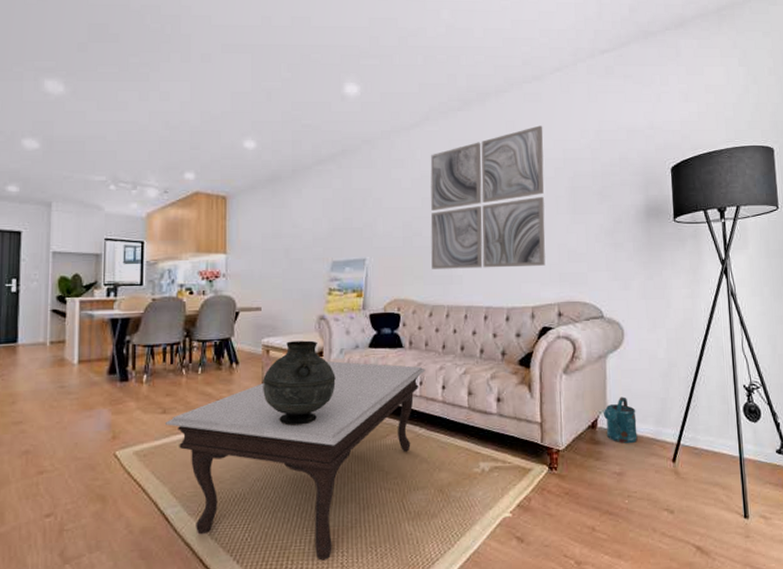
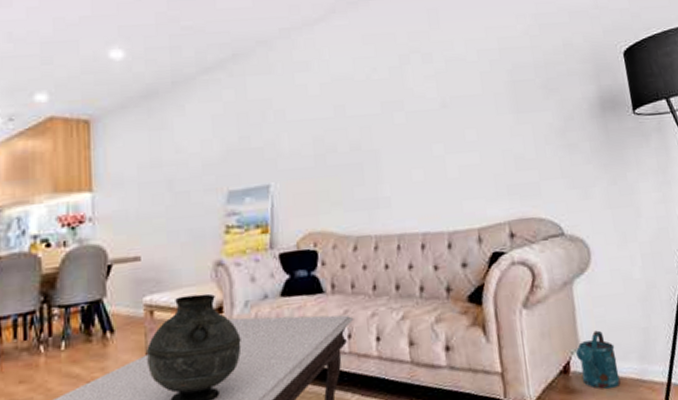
wall art: present [430,125,546,269] -> none [340,11,489,192]

